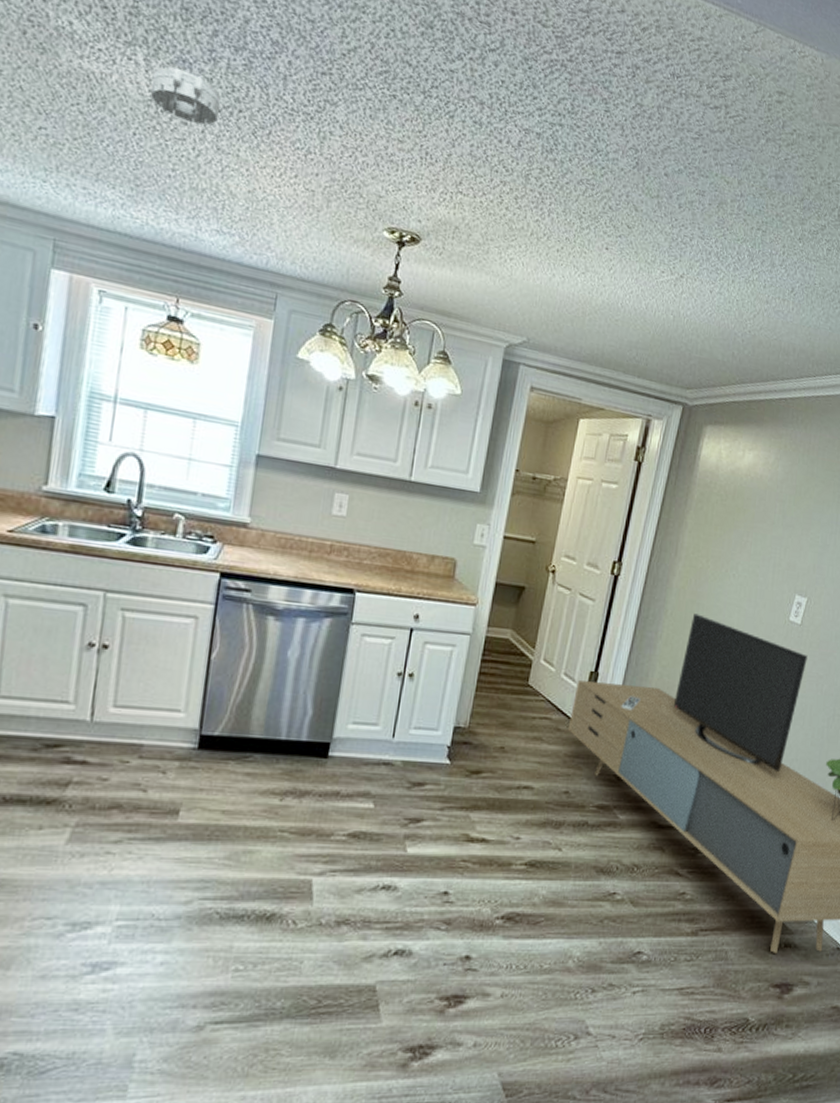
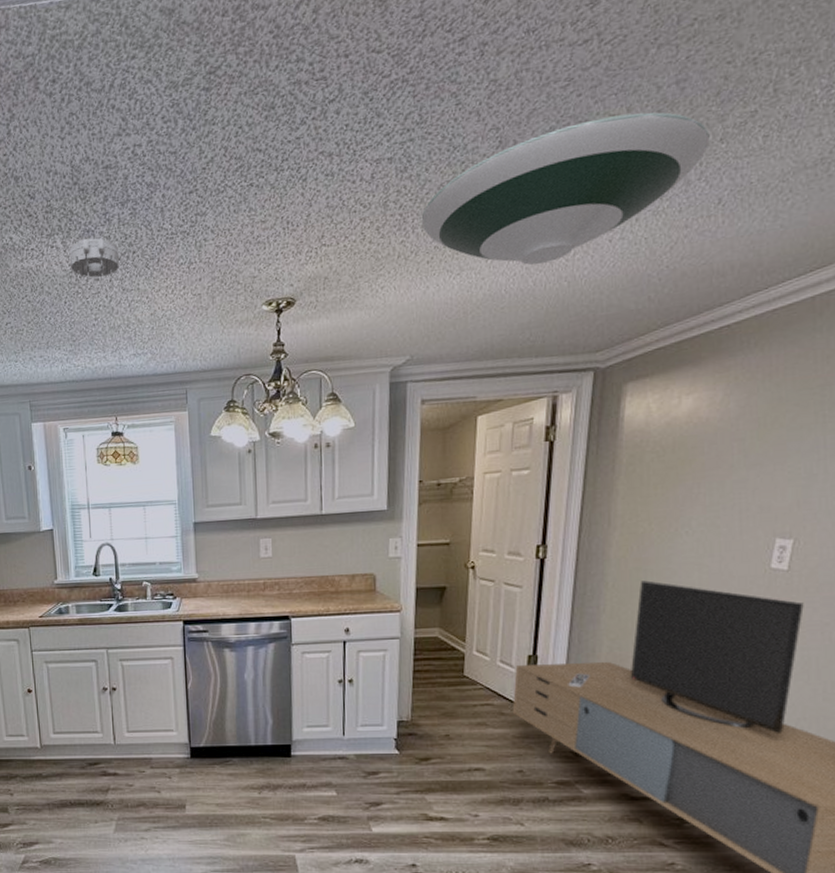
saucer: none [557,171,793,293] -> present [421,112,710,265]

